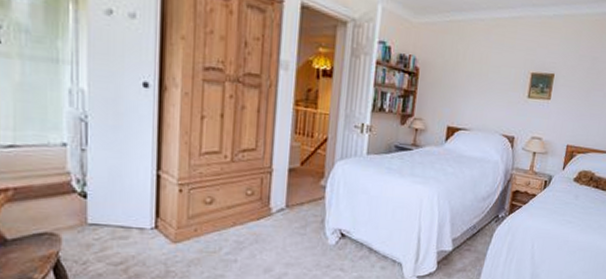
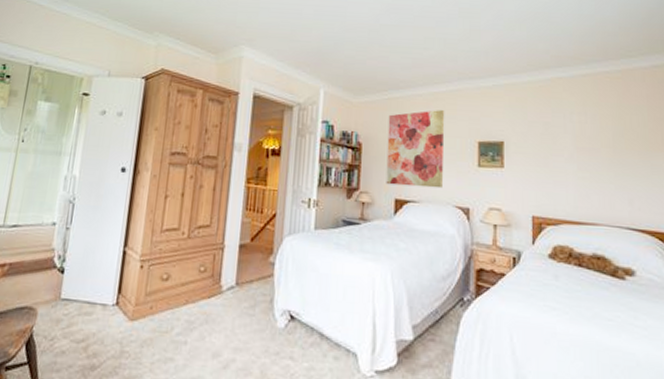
wall art: none [440,37,505,118] -> present [386,110,445,189]

